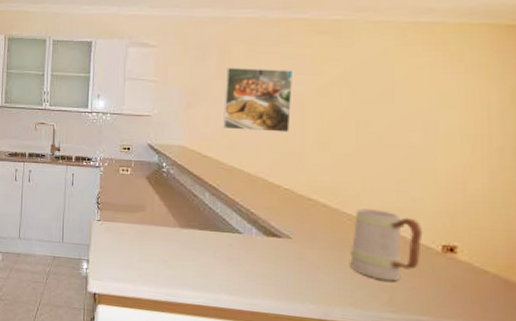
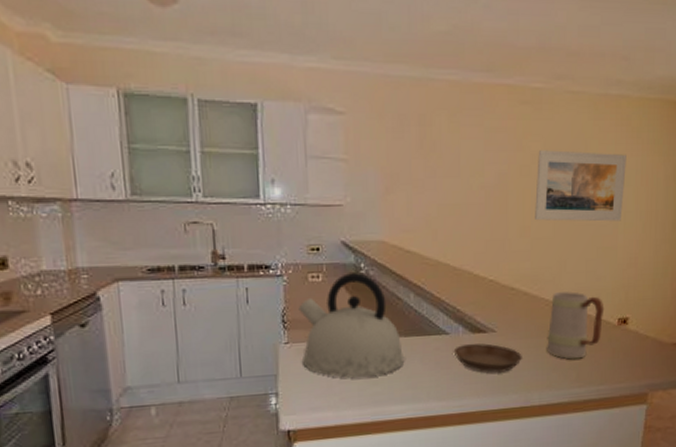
kettle: none [110,170,198,261] -> present [298,273,405,378]
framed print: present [223,68,294,132] -> none [426,143,497,219]
saucer: none [246,246,321,281] -> present [453,343,522,374]
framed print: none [334,74,445,143] -> present [535,150,627,222]

